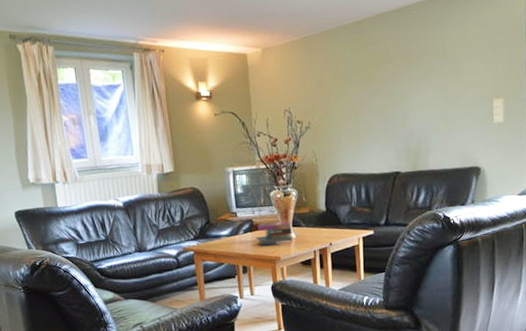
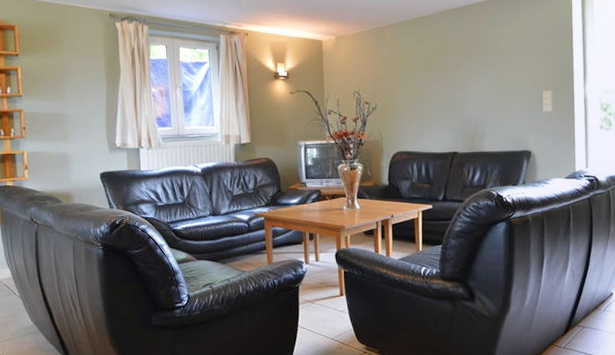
books: present [255,221,293,246] -> none [322,193,358,215]

